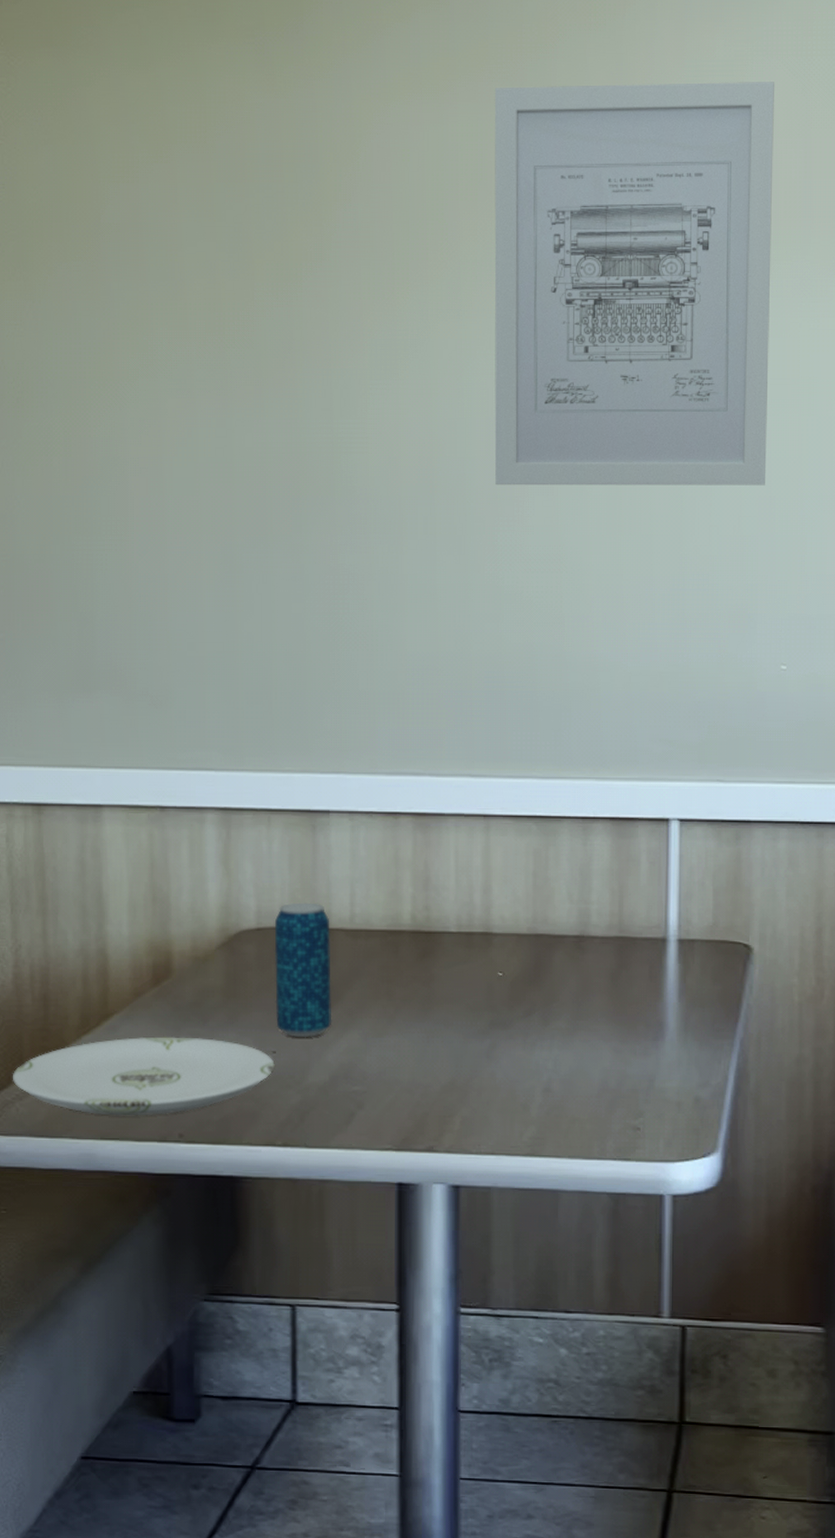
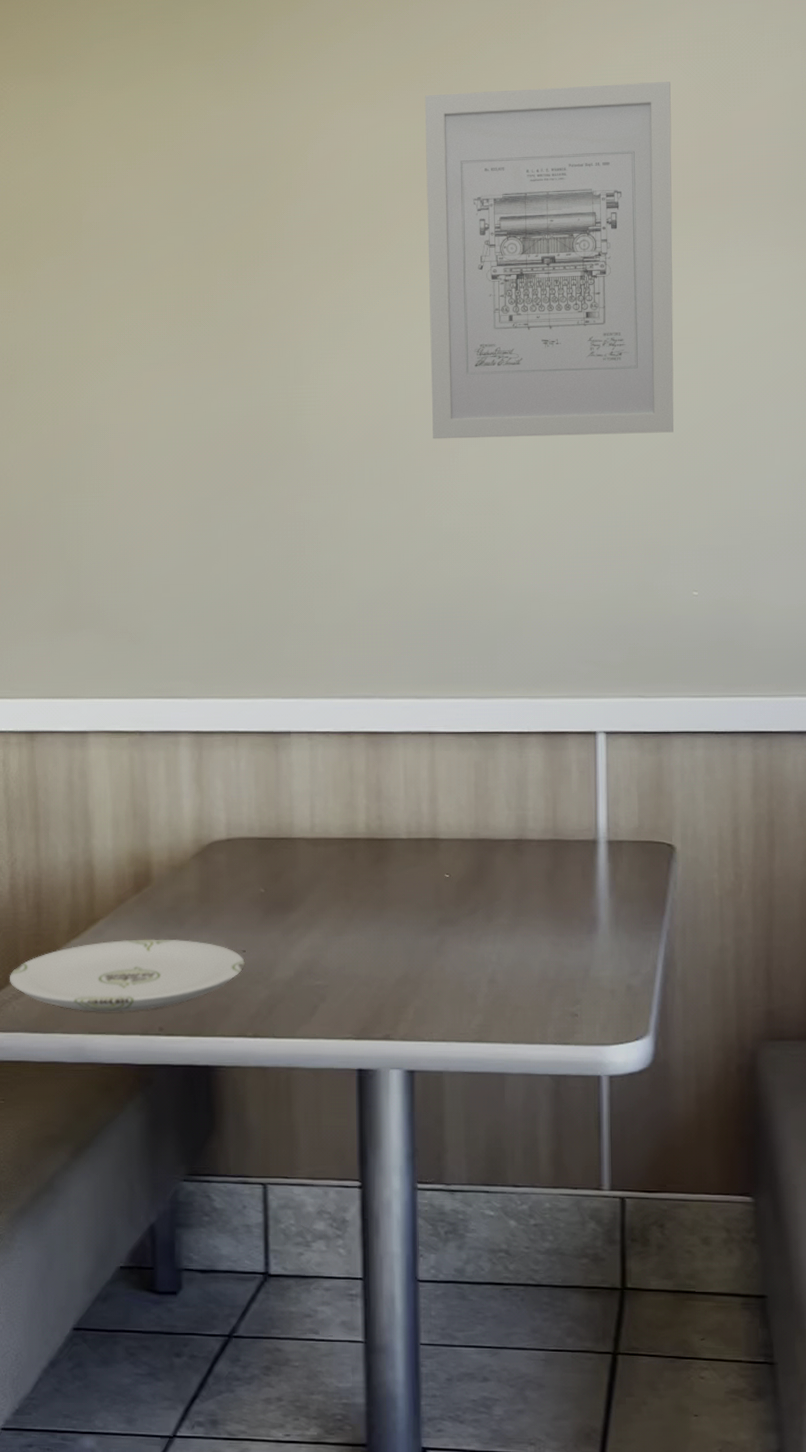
beverage can: present [274,902,332,1038] -> none [242,815,296,938]

